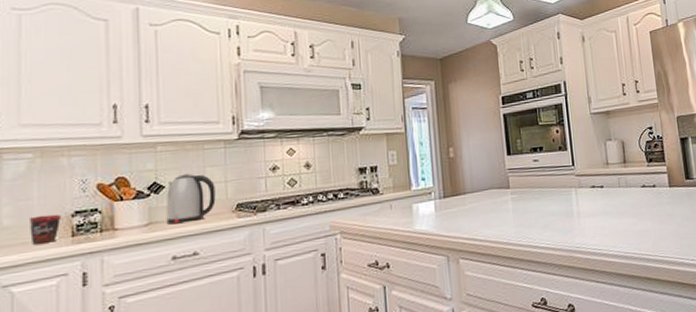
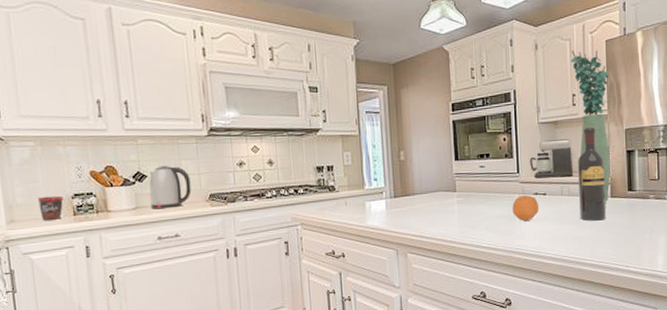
fruit: none [569,189,598,217] -> present [512,195,539,221]
coffee maker: none [584,129,629,171] -> present [530,139,573,179]
vase: none [617,41,667,198] -> present [570,51,610,208]
wine bottle: none [632,115,667,213] -> present [577,126,607,221]

